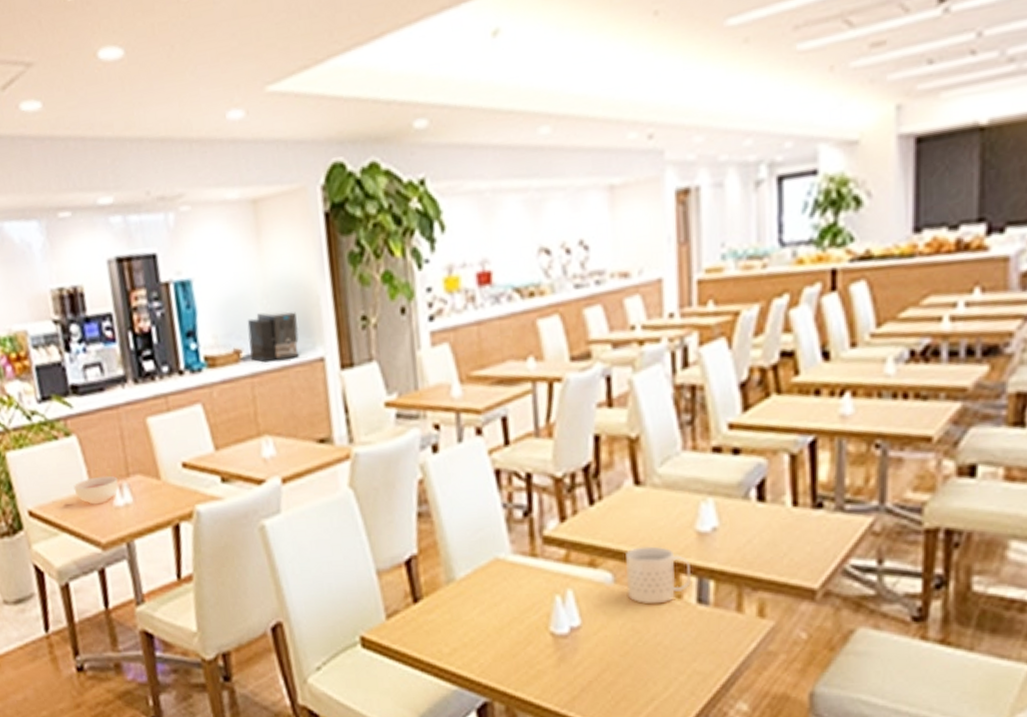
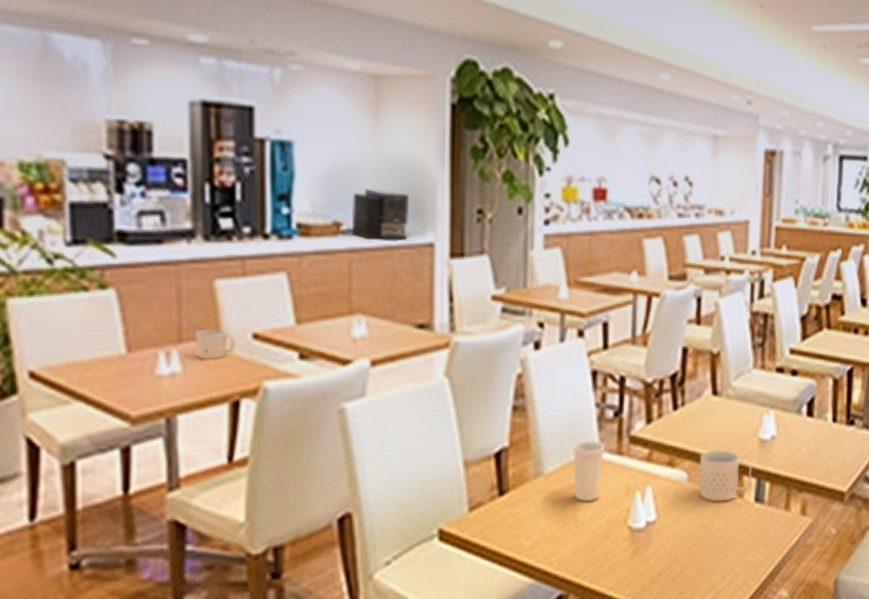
bowl: present [73,475,119,505] -> none [101,339,166,371]
mug: none [138,461,170,490] -> present [195,329,235,359]
cup: none [482,544,518,608] -> present [572,441,606,502]

